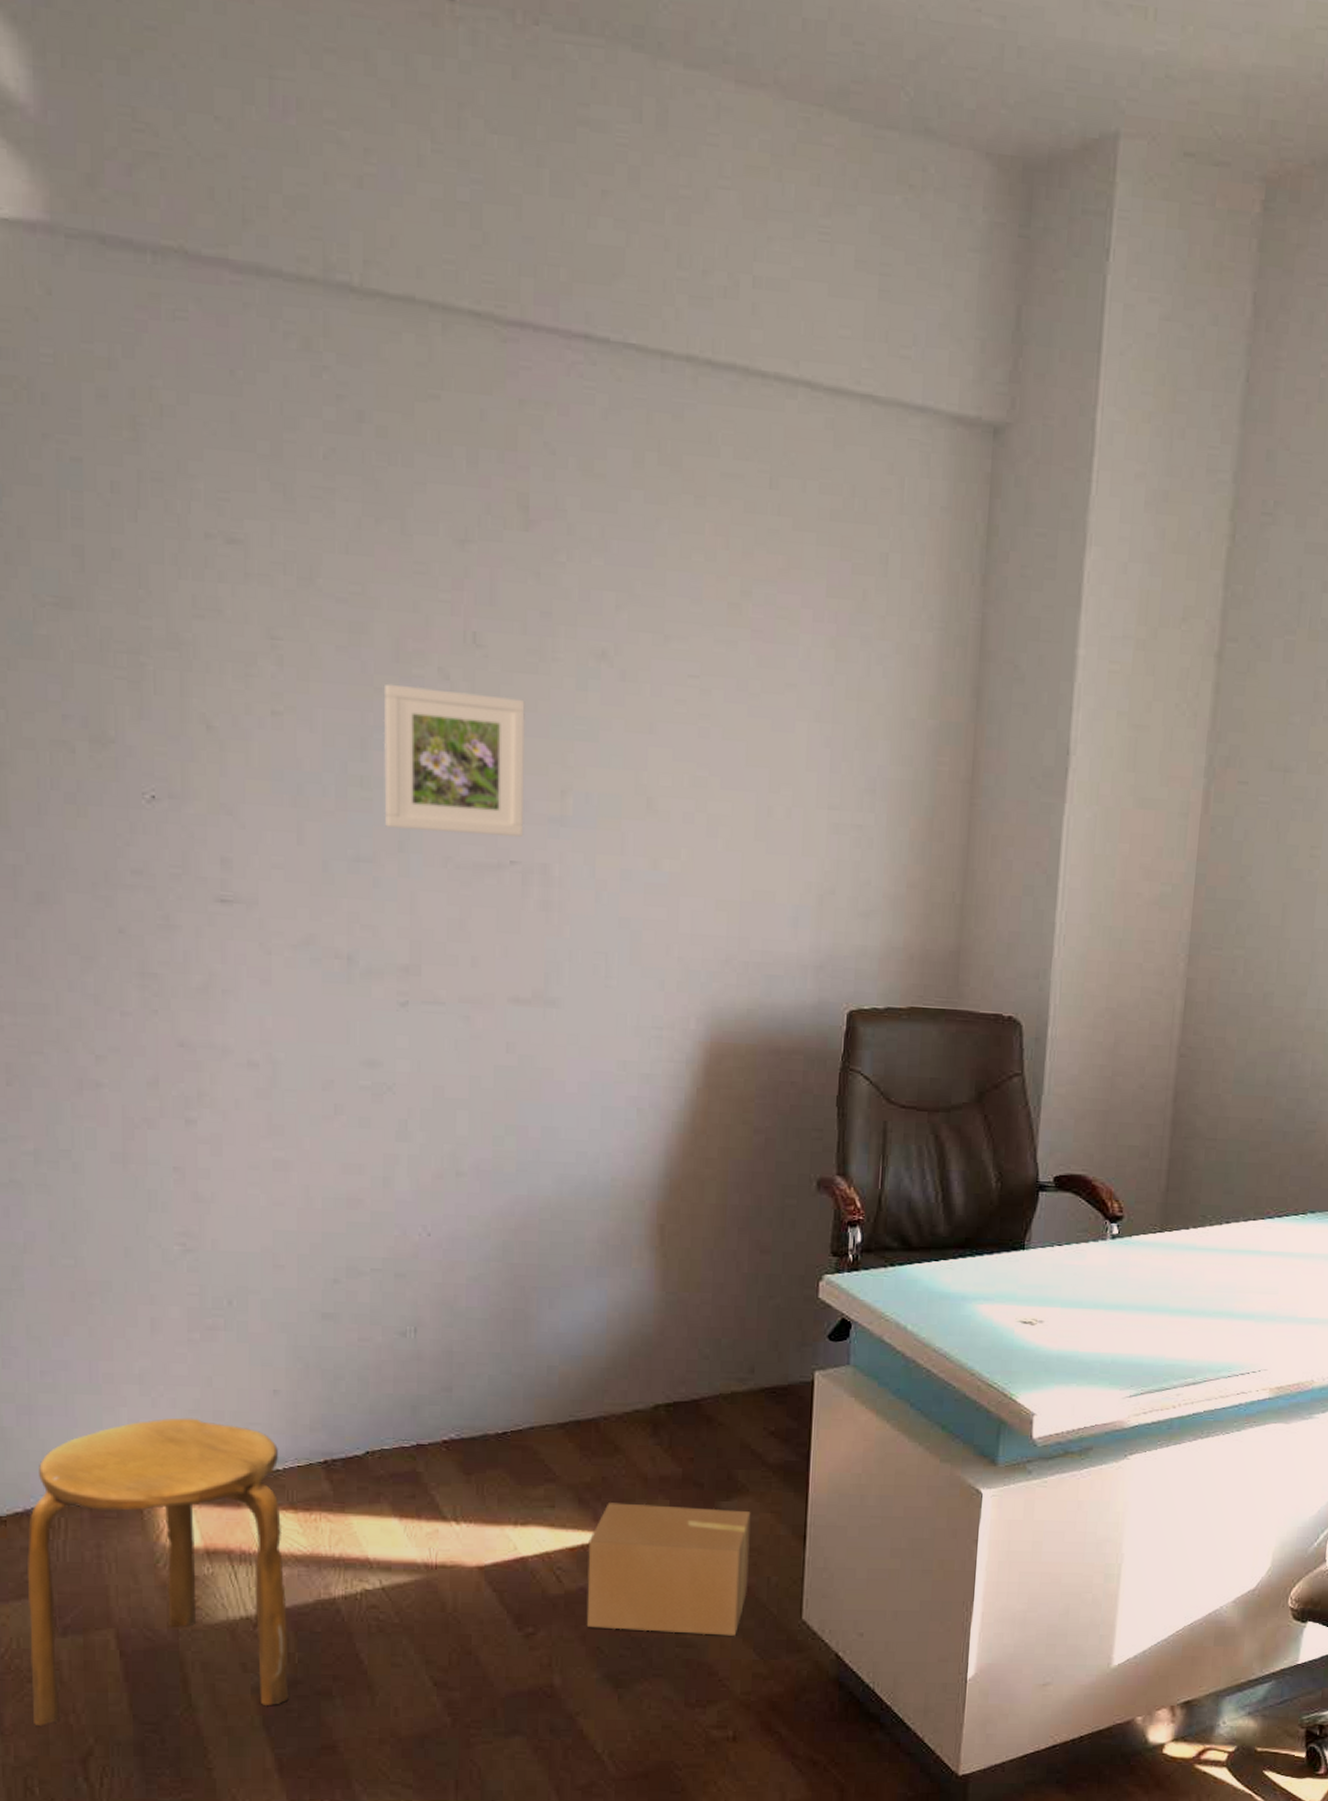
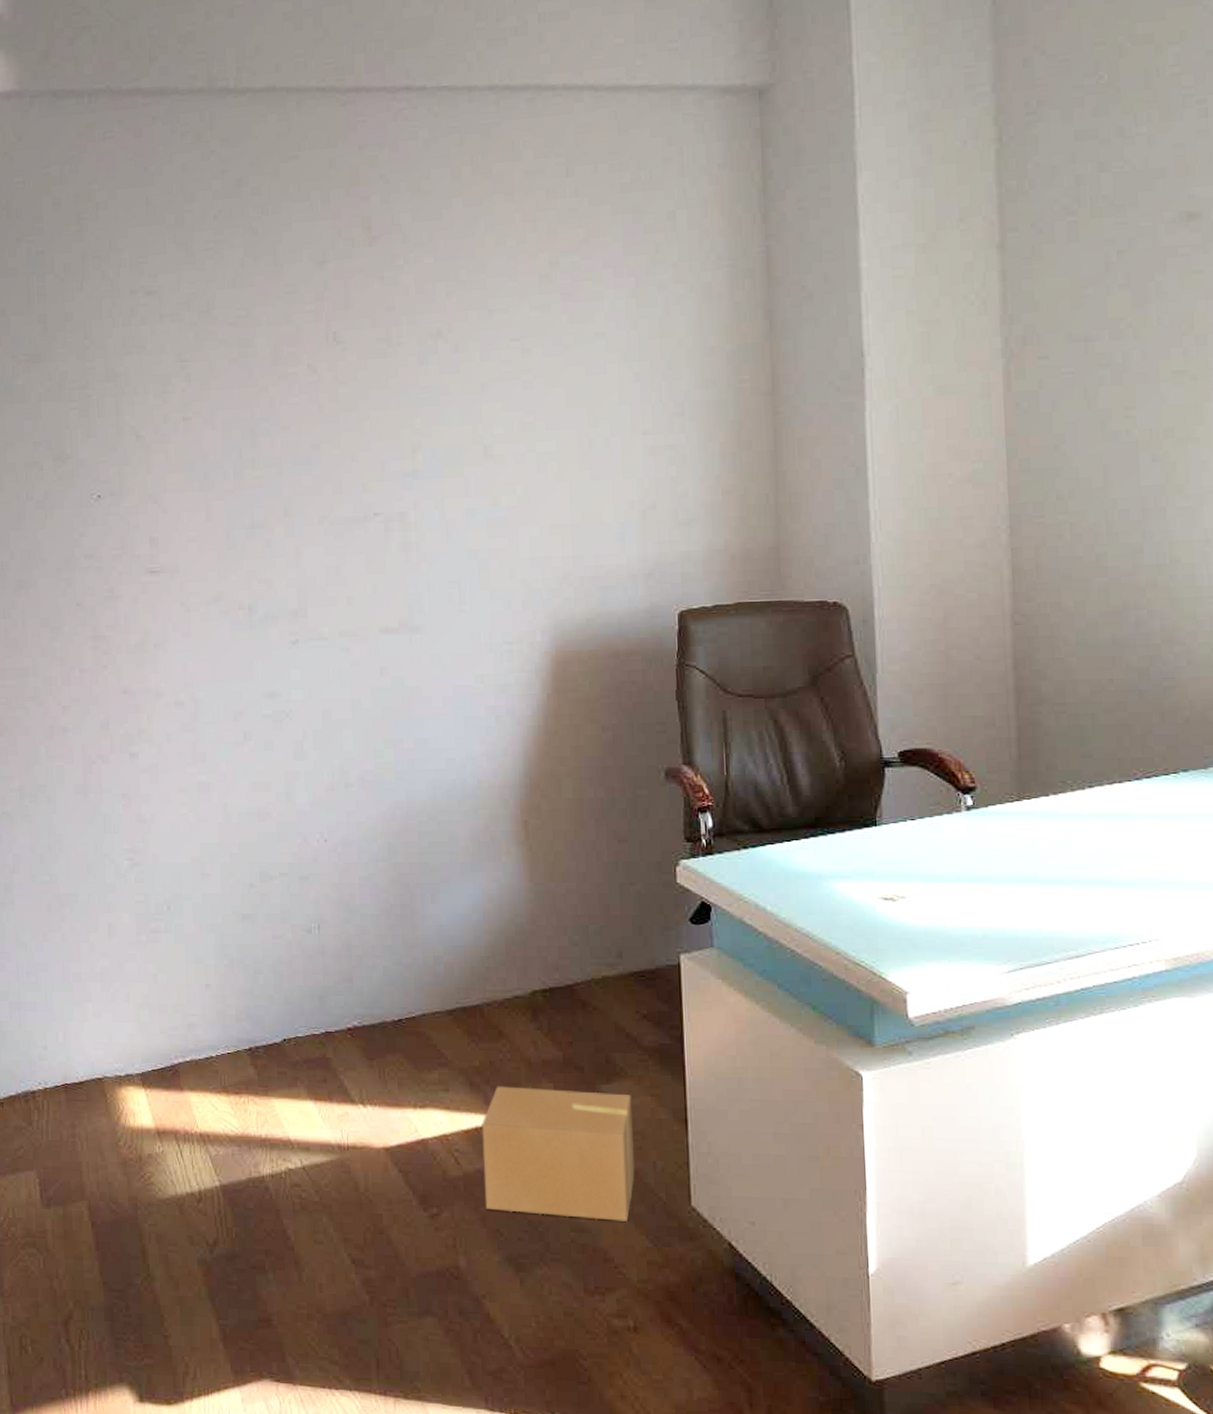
stool: present [27,1418,289,1725] -> none [19,1010,229,1289]
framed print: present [383,683,526,837] -> none [267,379,384,498]

